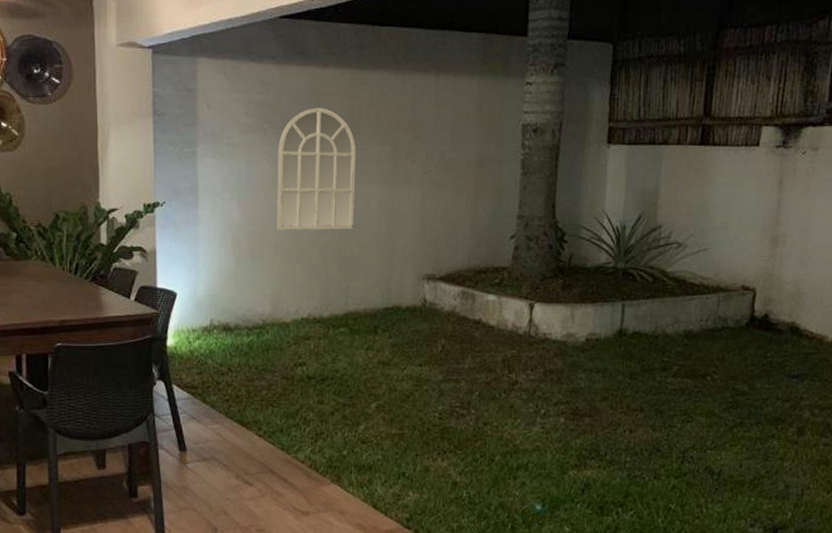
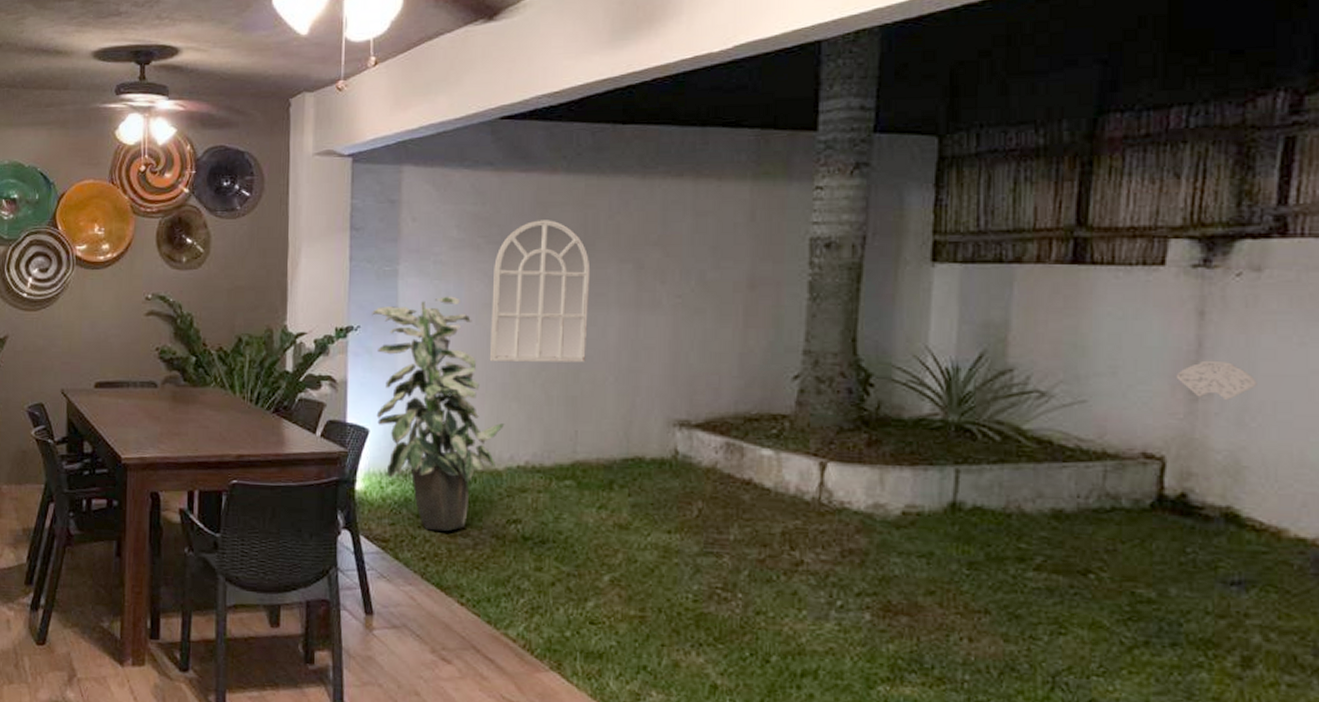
indoor plant: none [175,174,291,377] -> present [372,296,505,532]
wall ornament: none [764,216,813,246] -> present [1175,360,1257,401]

